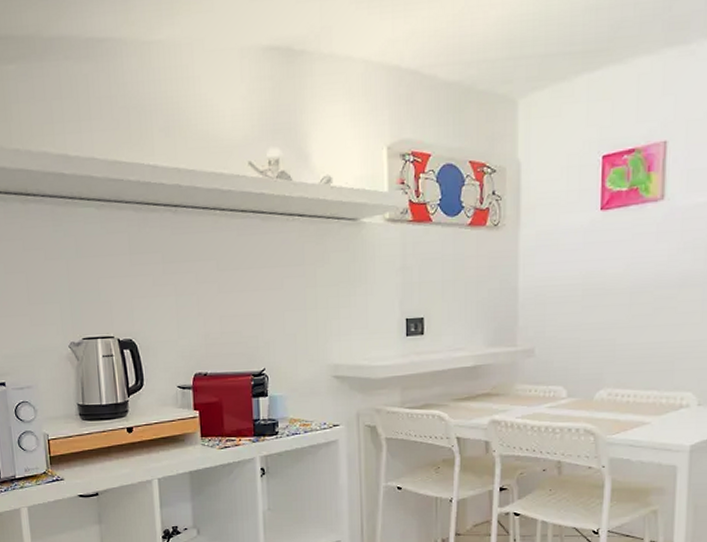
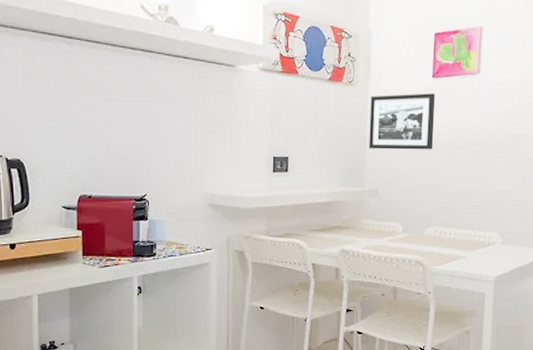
picture frame: none [521,229,606,302] -> present [369,93,436,150]

